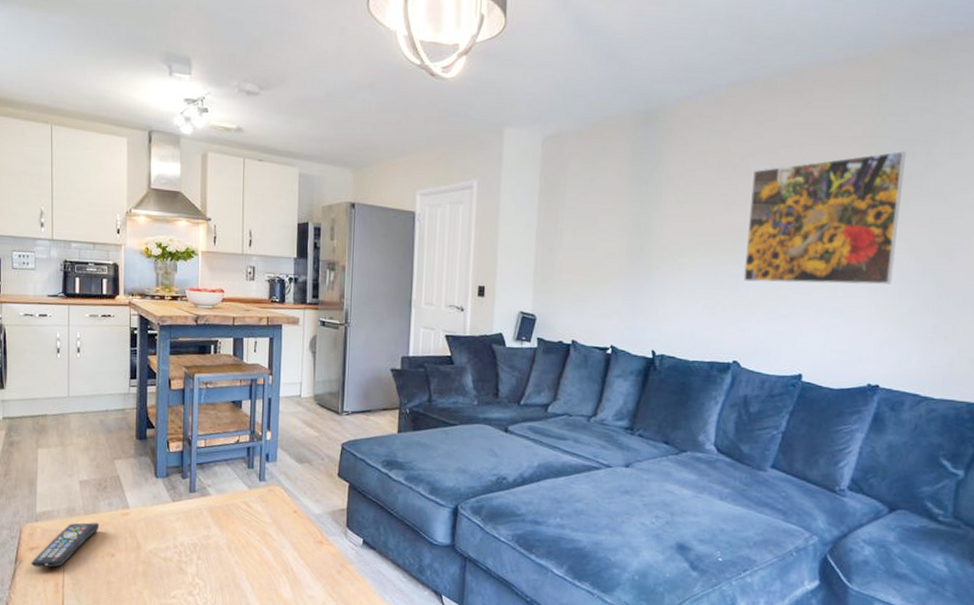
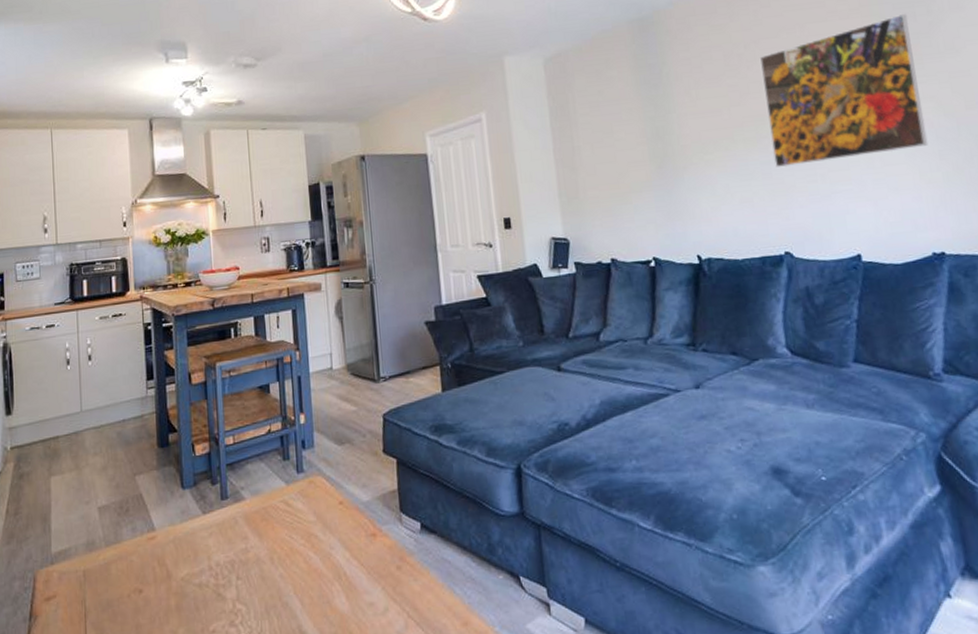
remote control: present [31,522,100,568] -> none [48,554,124,621]

